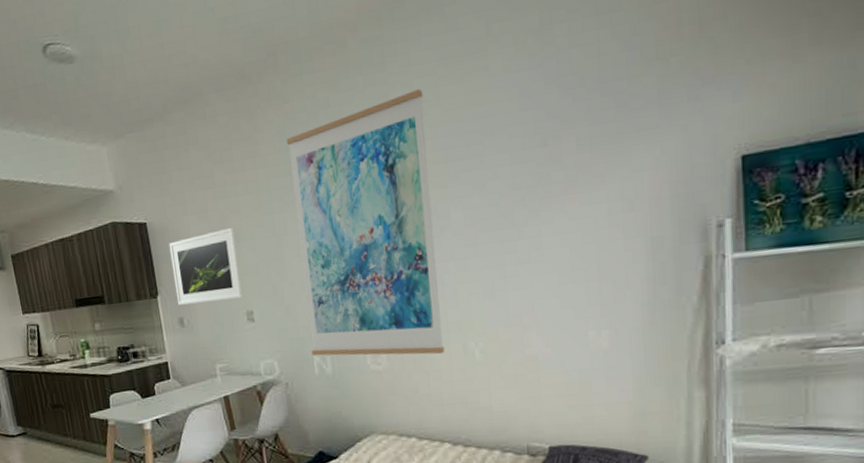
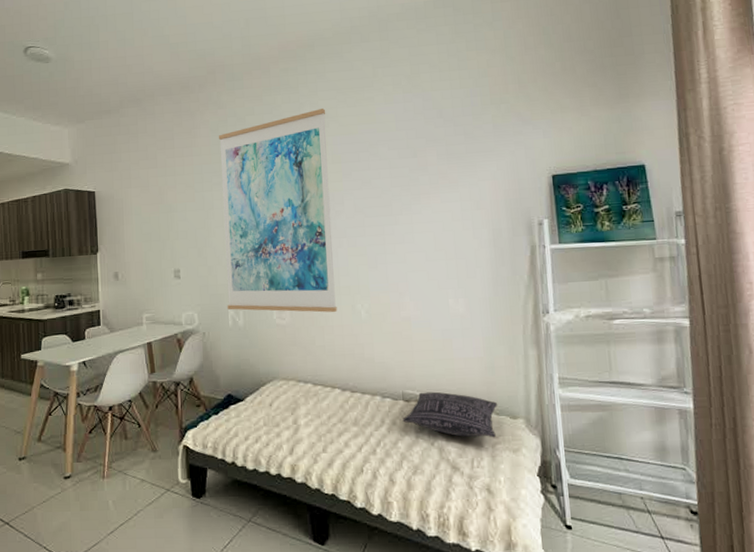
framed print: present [169,227,244,305] -> none [112,200,173,261]

